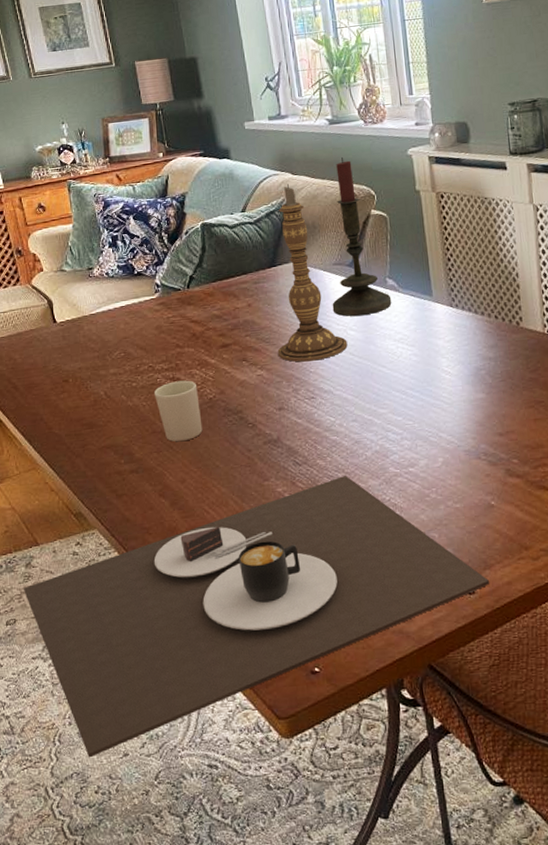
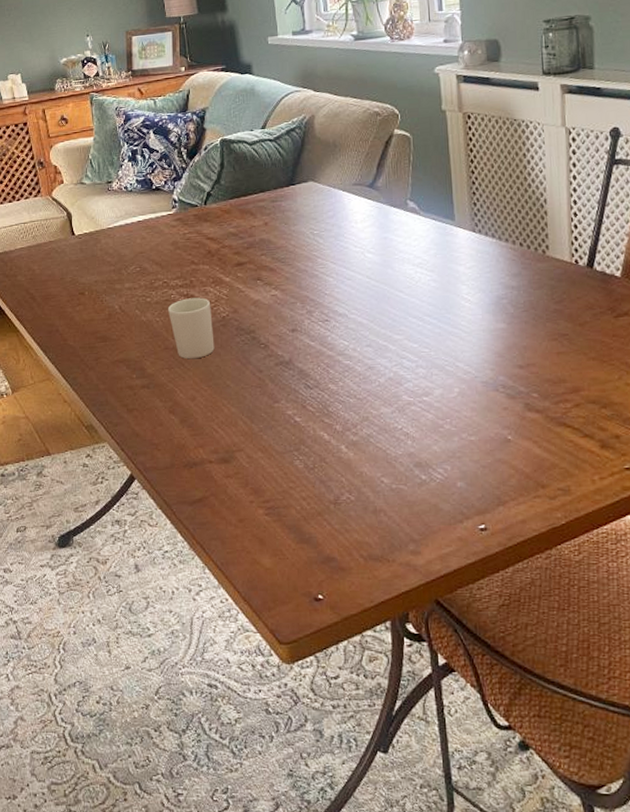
place setting: present [24,476,490,758] -> none [35,402,503,668]
candlestick: present [277,183,348,362] -> none [293,100,365,284]
candle: present [332,157,392,317] -> none [350,75,412,239]

